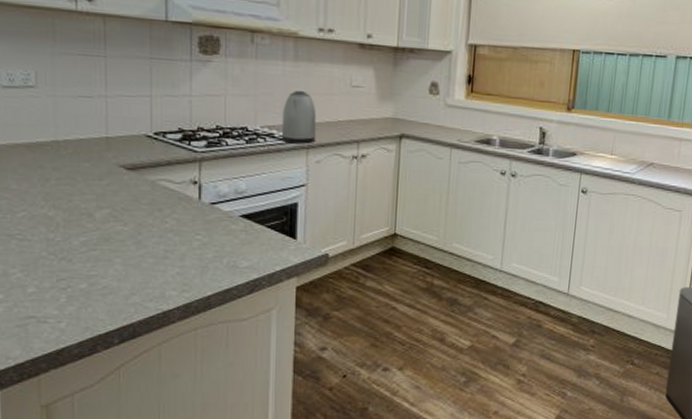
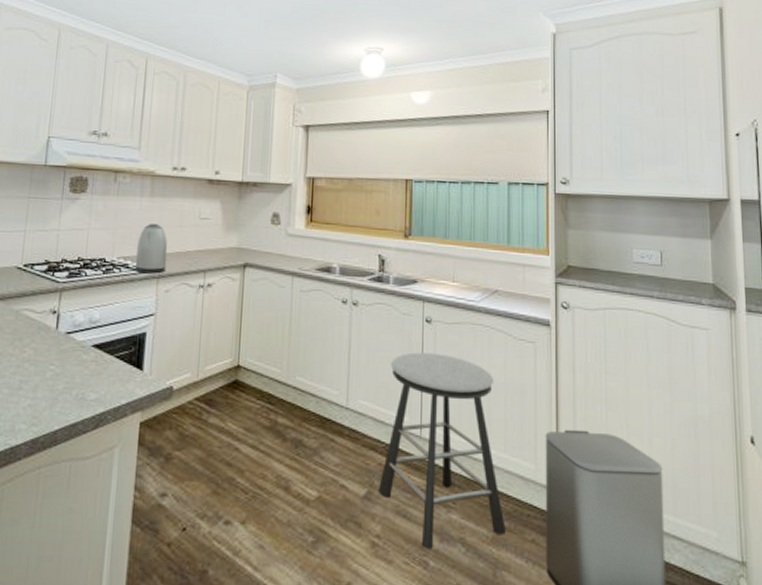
stool: none [525,220,640,383] -> present [377,352,506,549]

